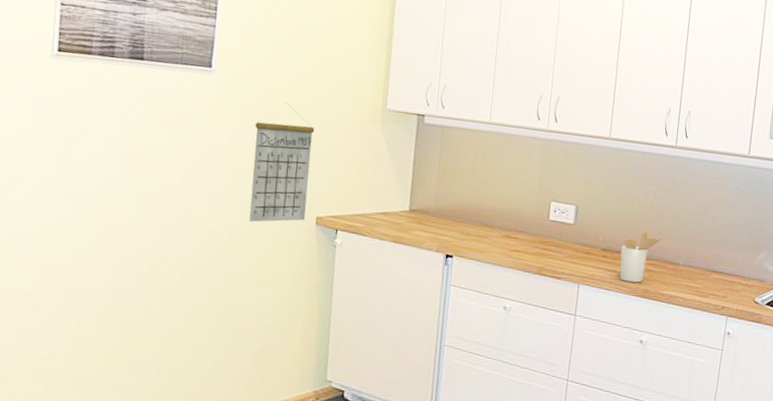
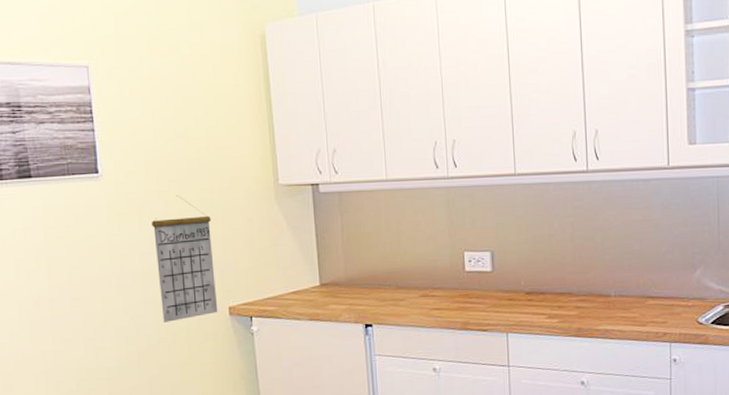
utensil holder: present [619,231,661,283] -> none [546,266,587,323]

